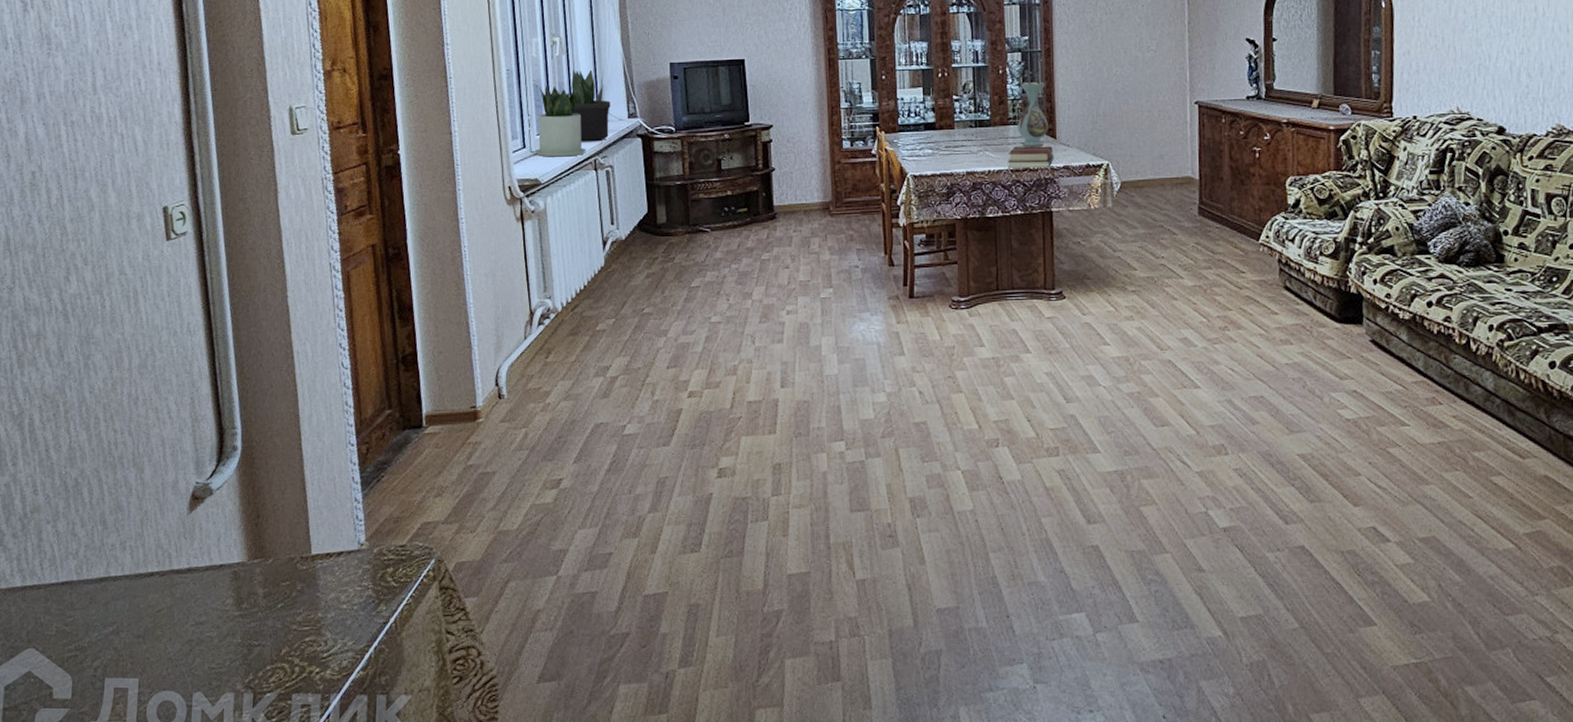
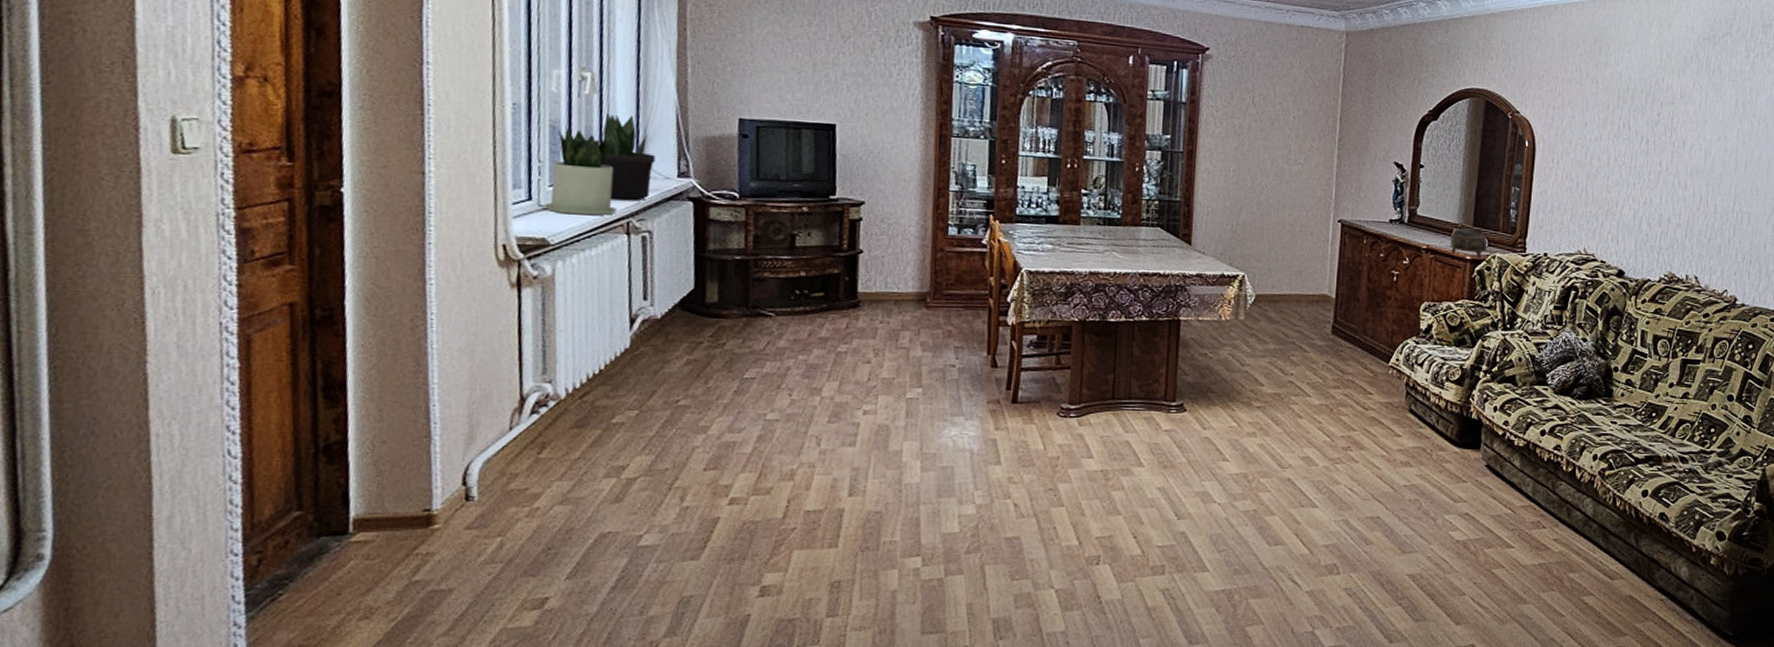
books: present [1008,146,1054,169] -> none [1136,249,1187,275]
decorative vase: present [1018,81,1048,148] -> none [1150,182,1185,252]
jewelry box: none [1312,97,1351,127] -> present [1451,228,1488,258]

